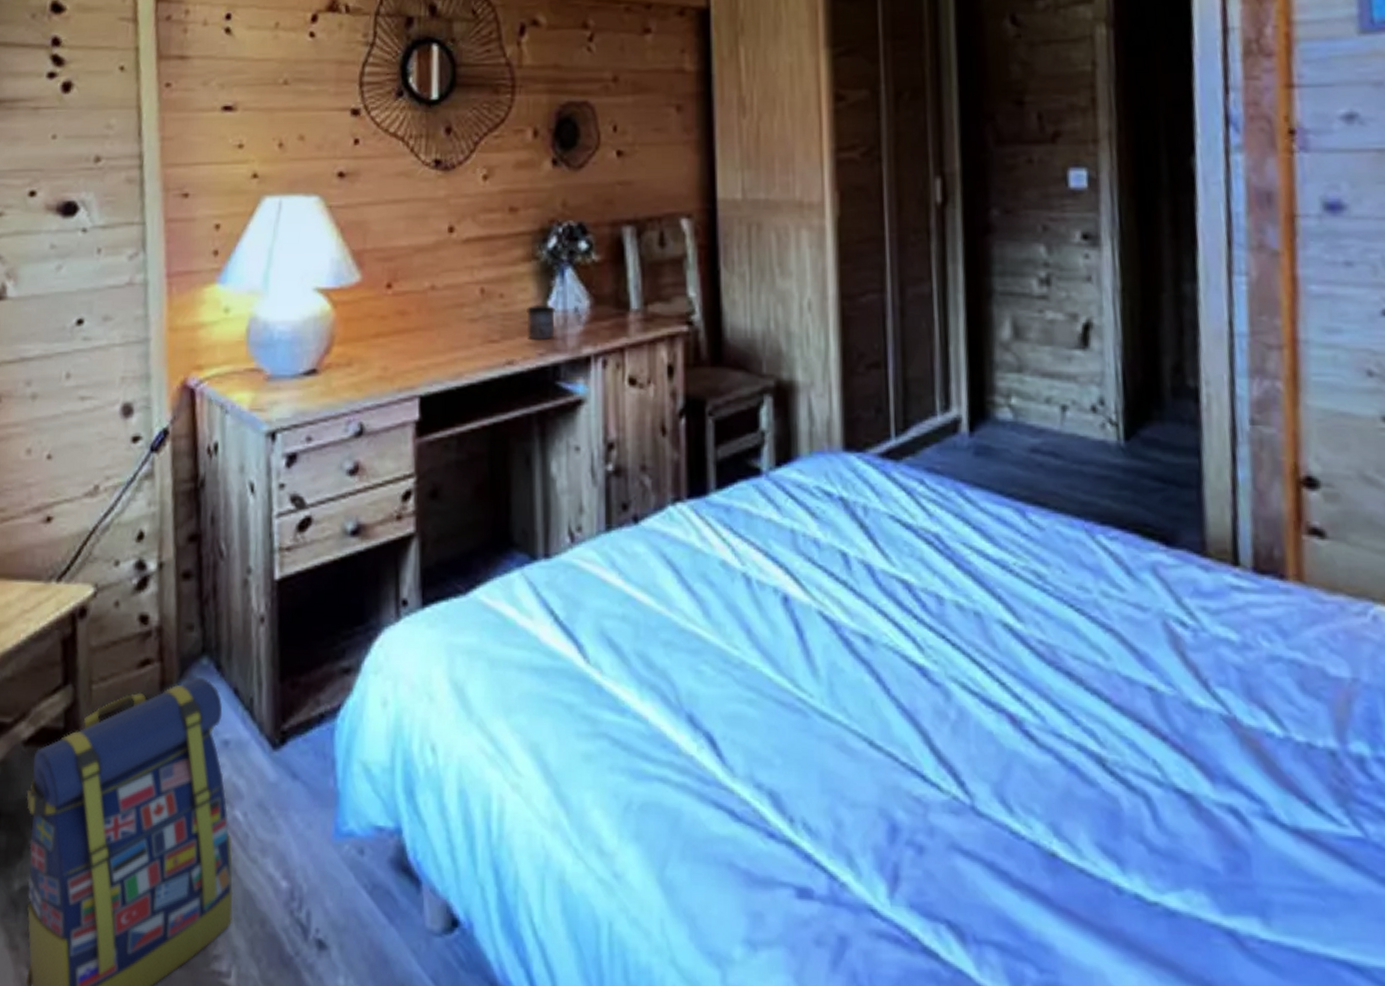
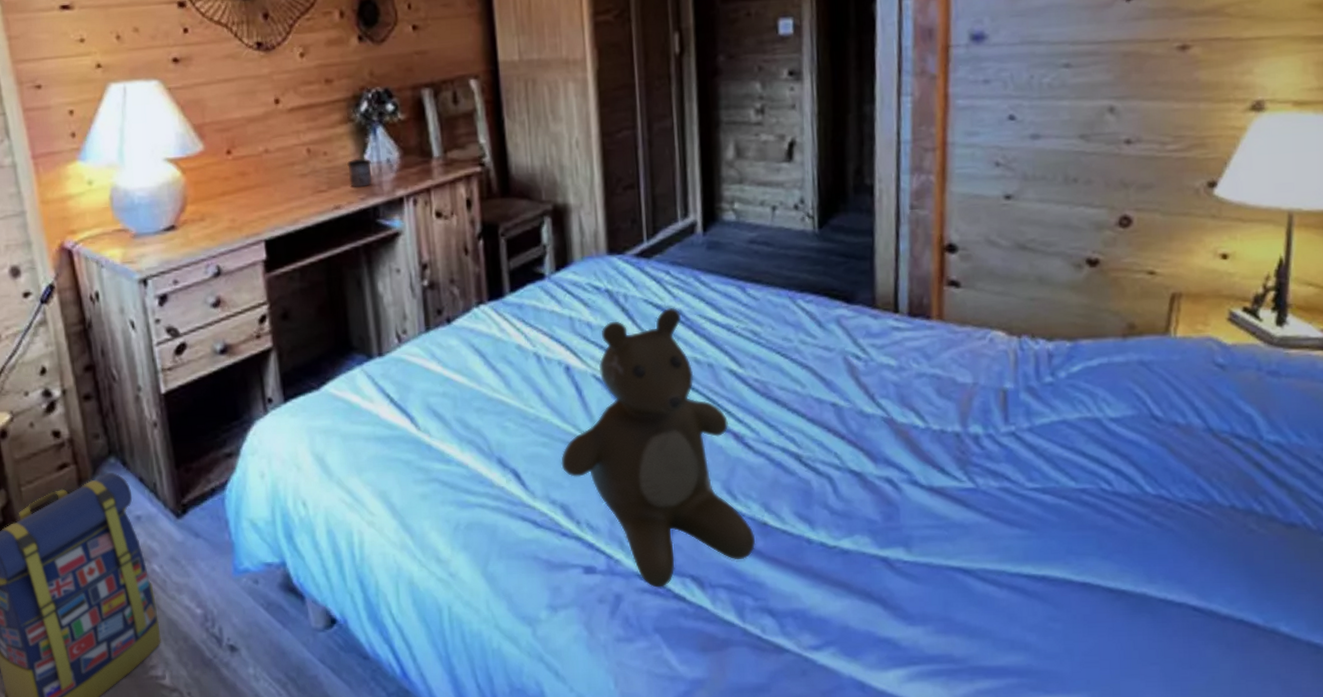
teddy bear: none [771,530,1041,934] -> present [561,308,756,588]

